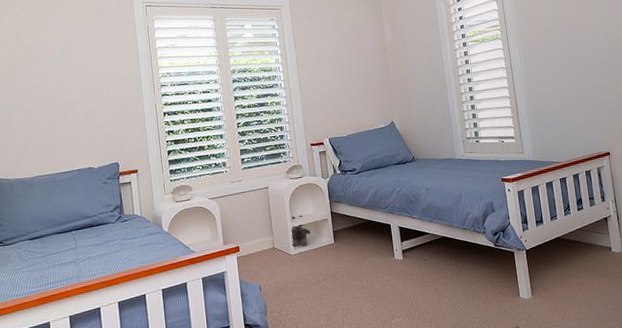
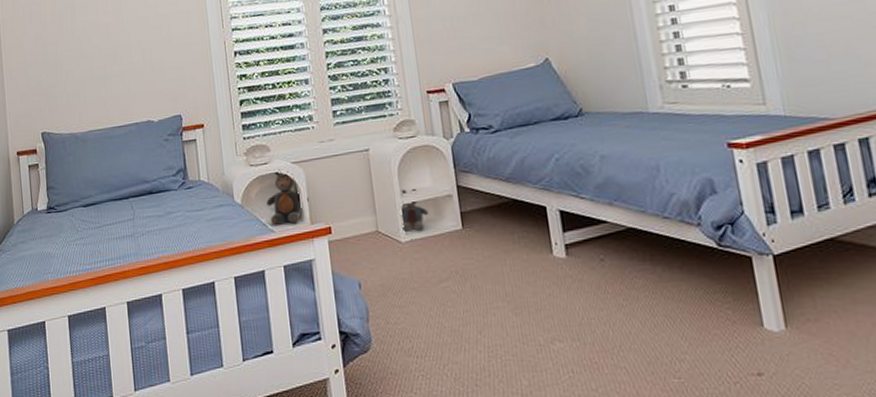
teddy bear: none [188,204,222,247] -> present [266,169,309,225]

